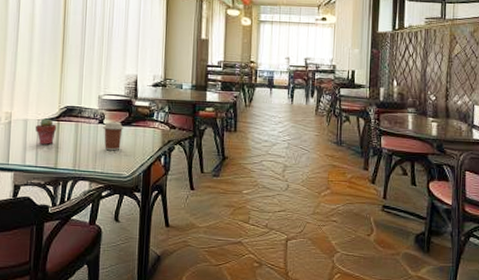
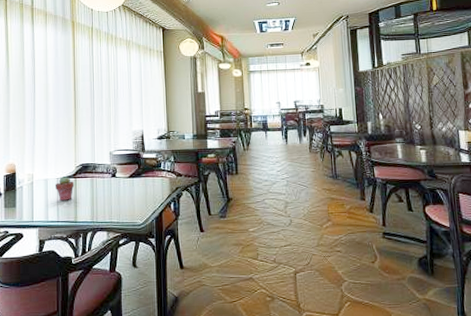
coffee cup: present [103,121,124,151] -> none [116,174,135,202]

